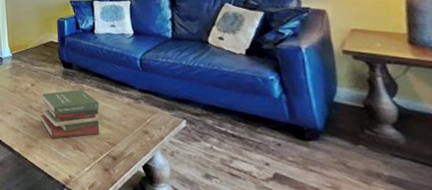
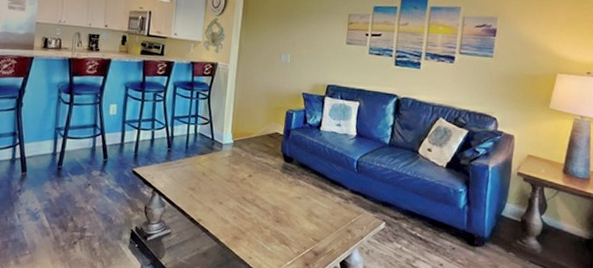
books: present [41,89,100,138] -> none [252,184,312,232]

